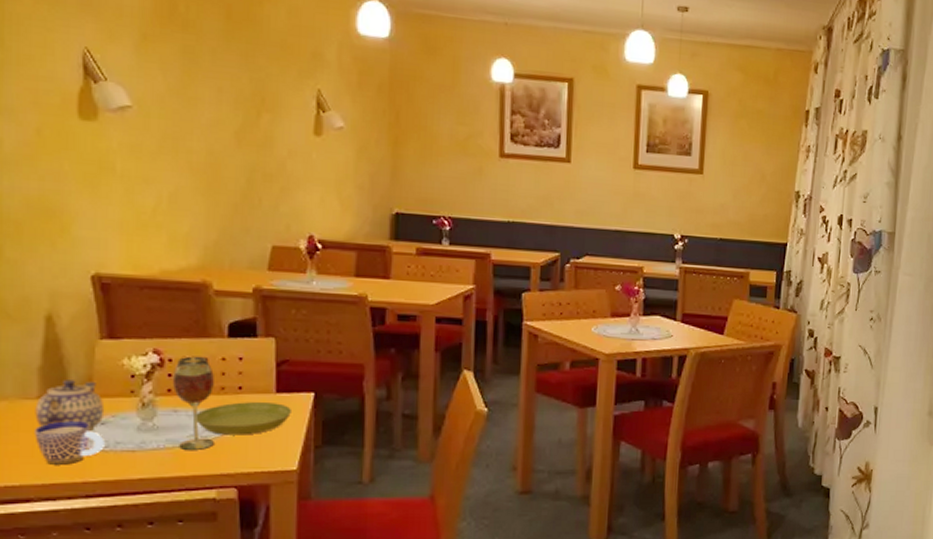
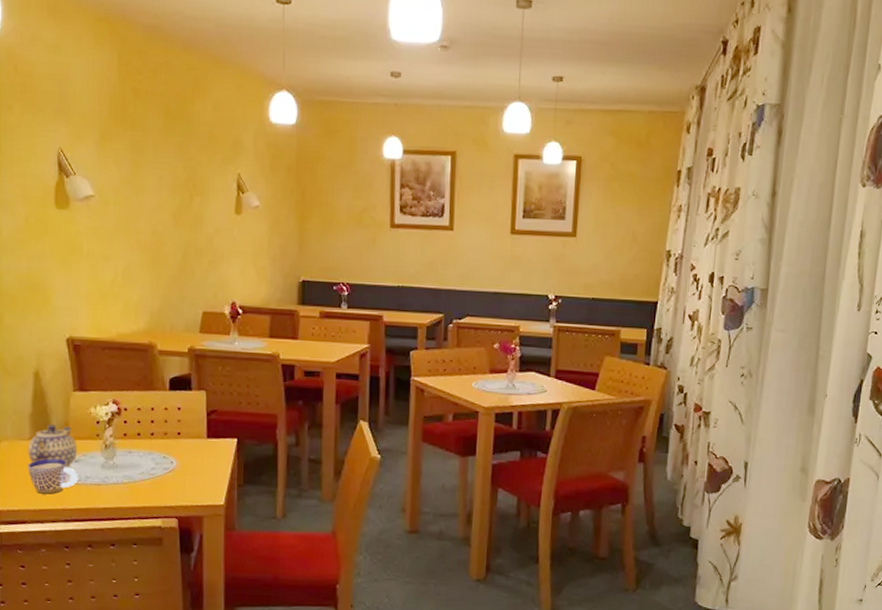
wineglass: present [172,356,215,450] -> none [127,406,160,485]
saucer: present [195,402,293,435] -> none [145,445,220,474]

